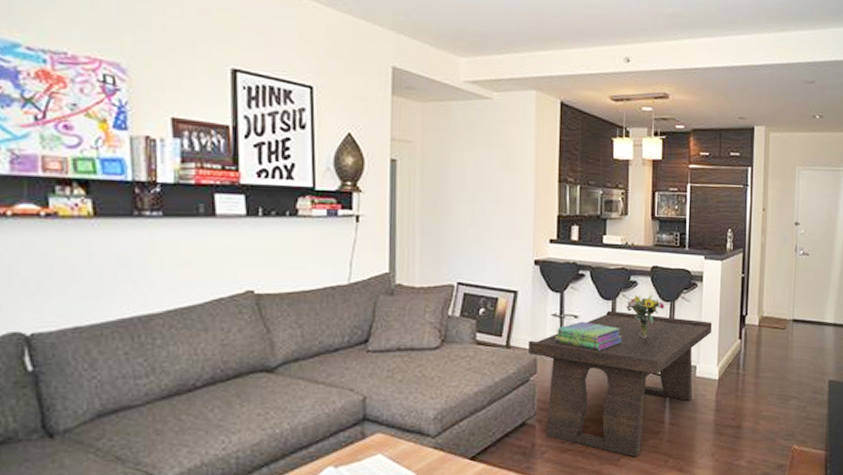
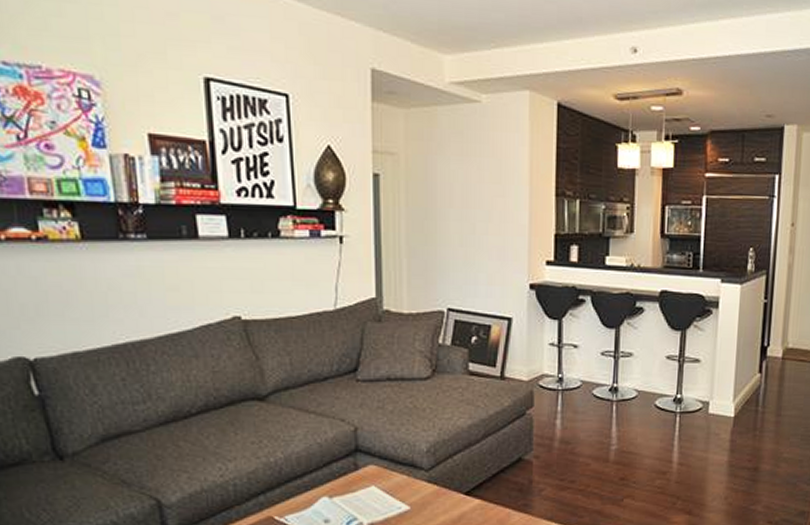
coffee table: present [528,310,713,457] -> none [524,339,729,498]
stack of books: present [555,321,622,351] -> none [553,351,627,383]
bouquet: present [626,294,665,338] -> none [631,322,674,370]

